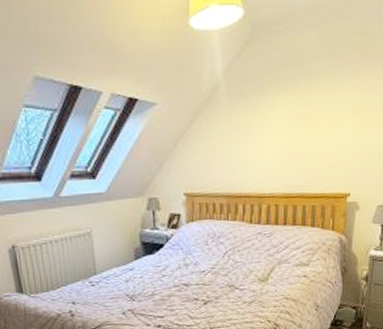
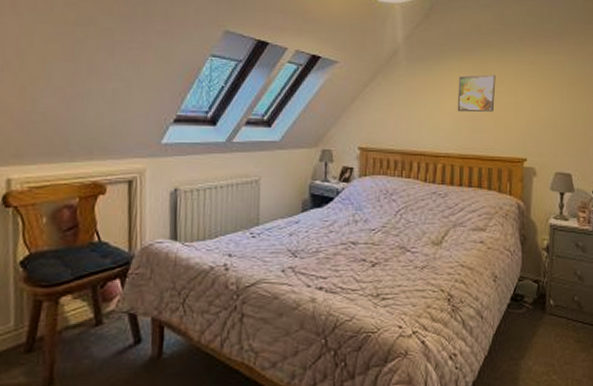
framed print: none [281,106,321,150] -> present [457,74,496,113]

